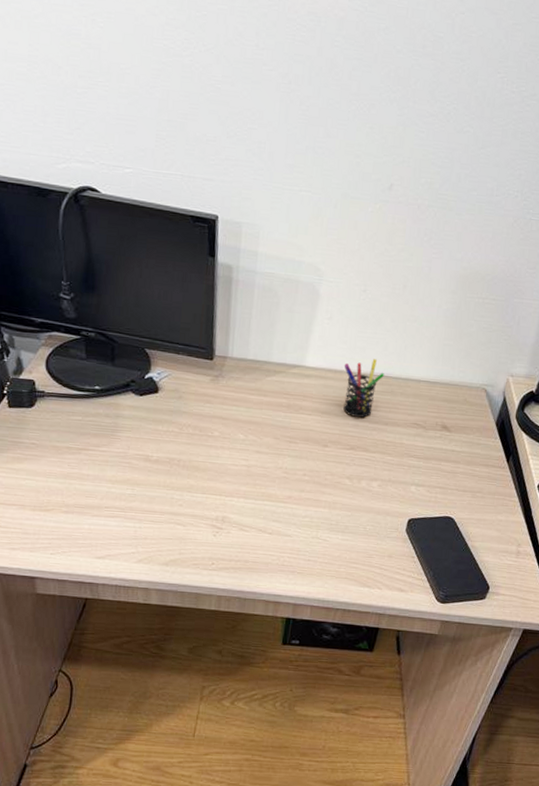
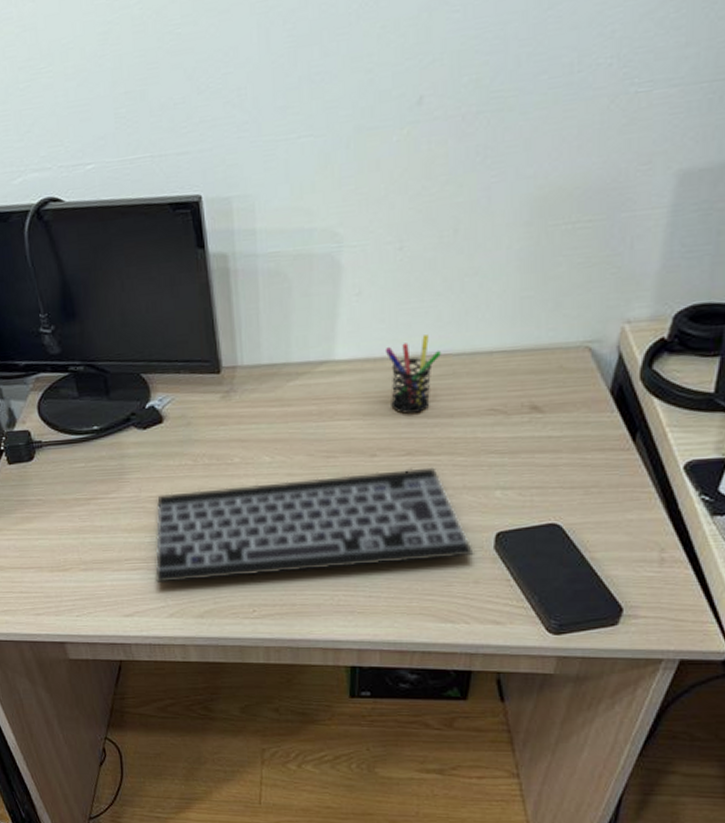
keyboard: none [130,454,391,535] -> present [155,467,474,584]

